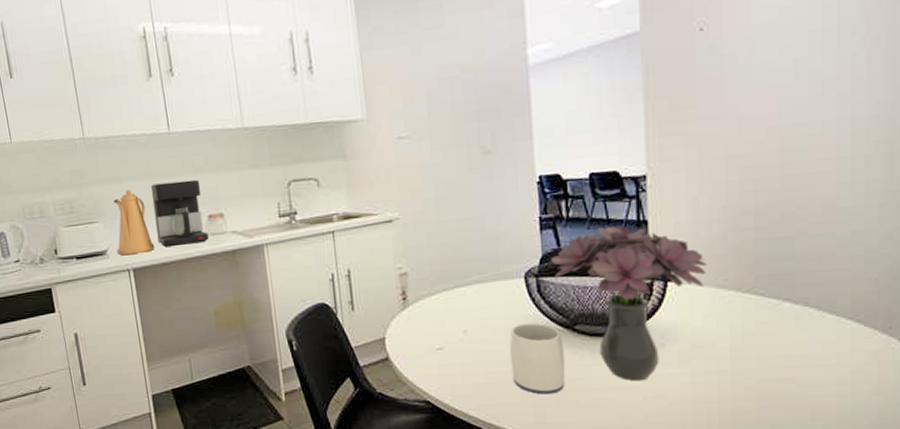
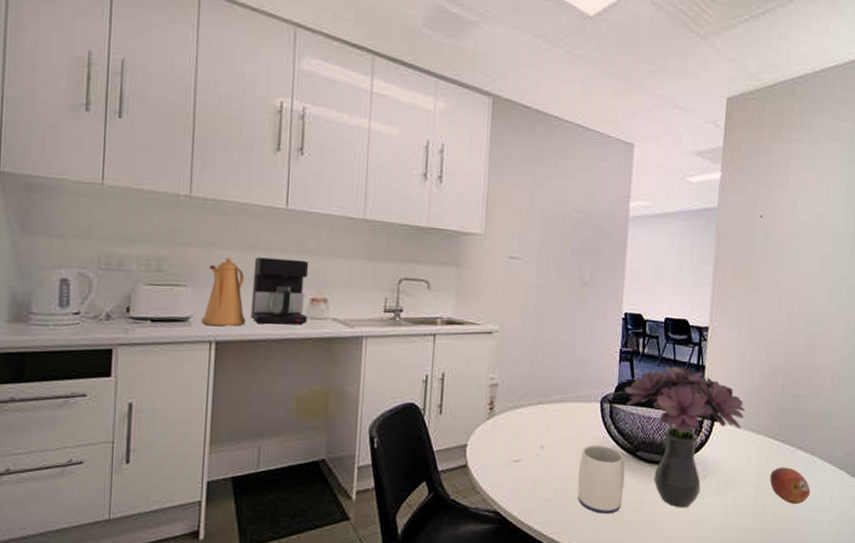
fruit: none [749,324,808,366] -> present [769,467,811,505]

